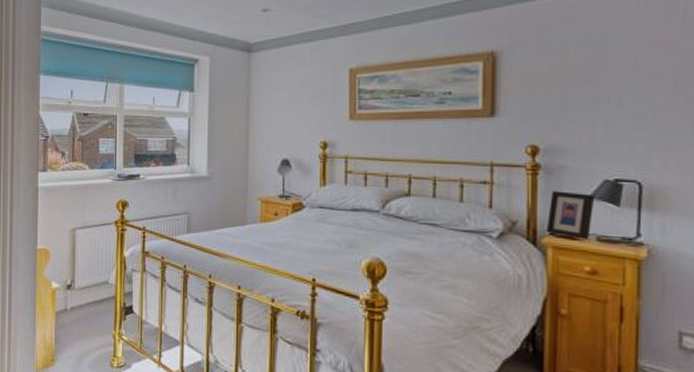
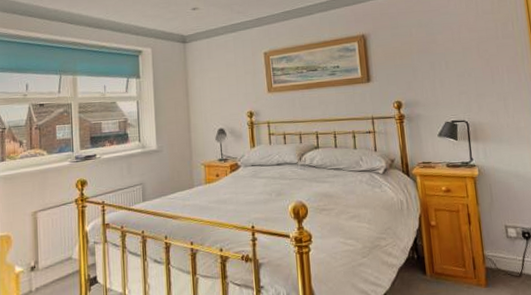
picture frame: present [546,191,595,240] -> none [413,133,442,167]

